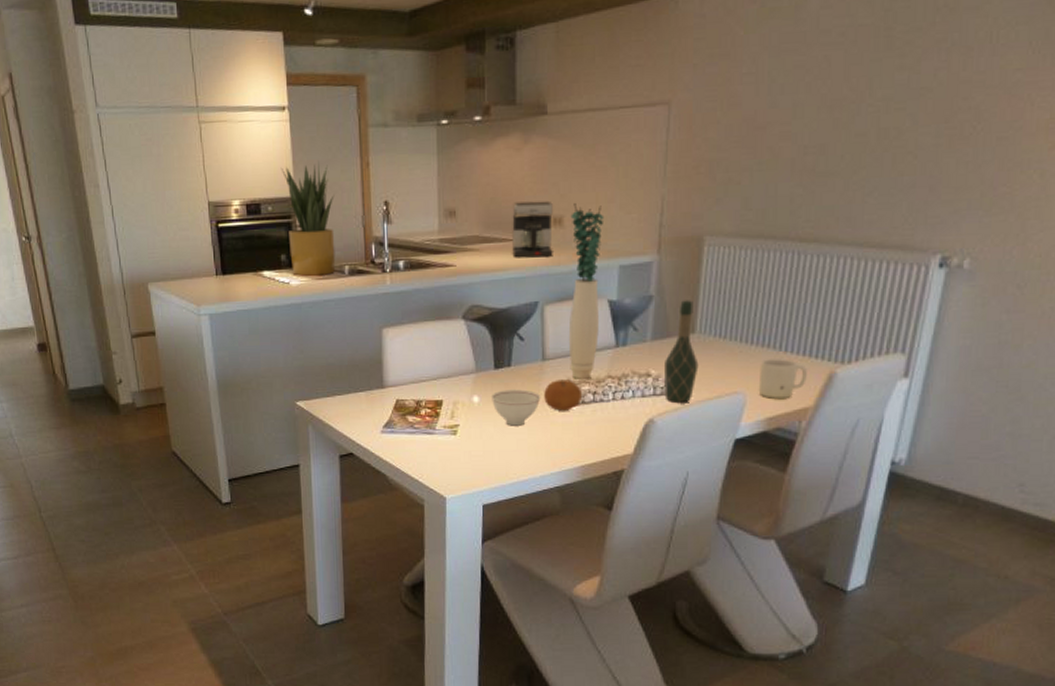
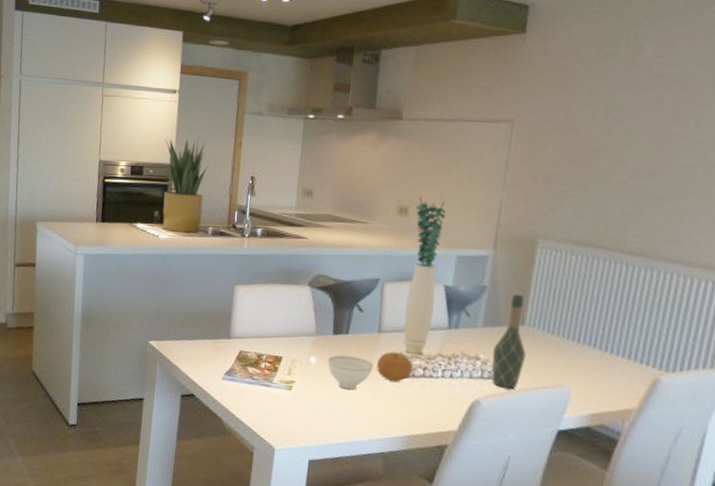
coffee maker: present [512,200,553,258] -> none [360,190,400,241]
mug: present [758,359,807,399] -> none [583,358,632,398]

